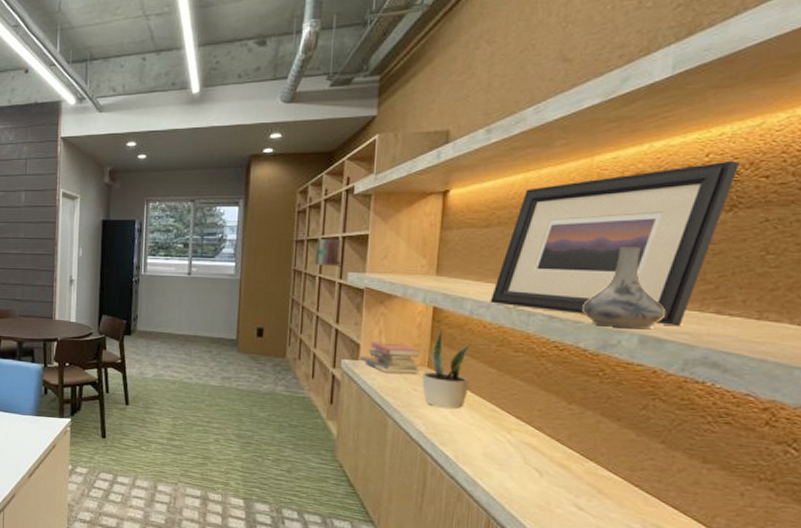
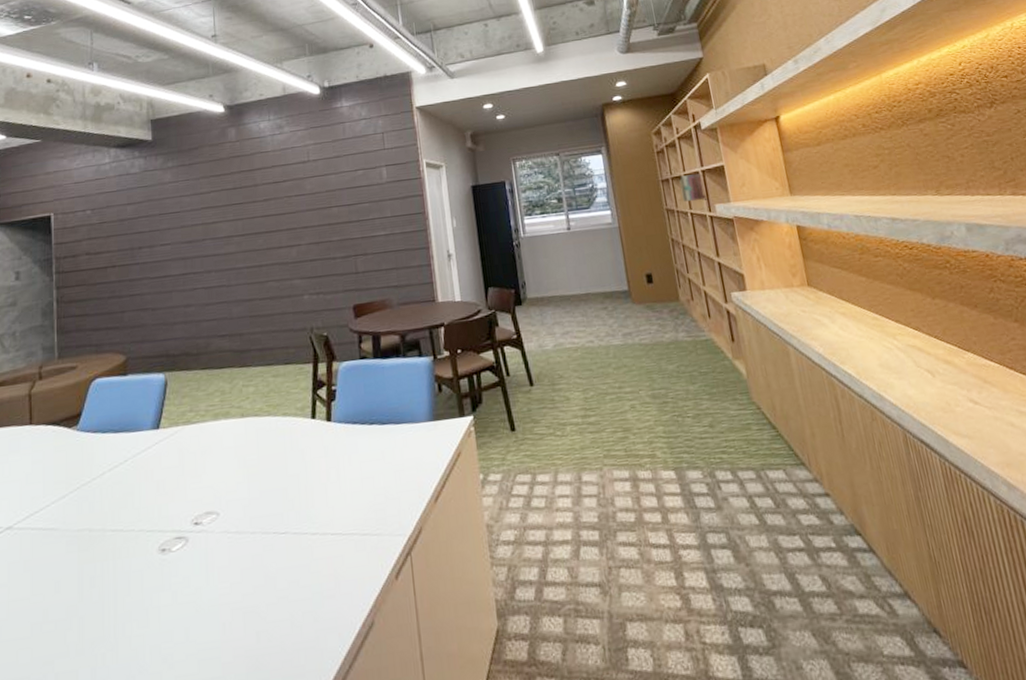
books: present [359,341,420,374] -> none [746,266,803,300]
potted plant: present [422,329,472,410] -> none [799,246,850,326]
picture frame: present [490,160,739,327] -> none [839,66,992,215]
decorative vase: present [582,248,667,329] -> none [914,147,978,221]

